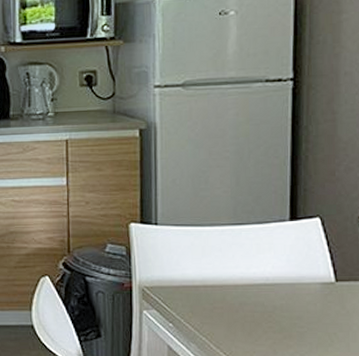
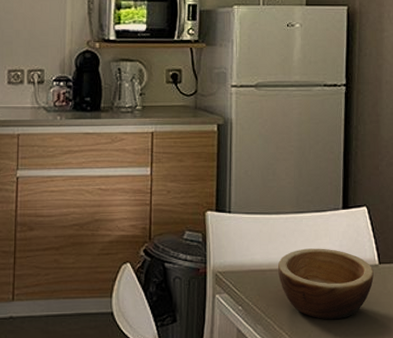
bowl: none [214,263,329,341] -> present [278,248,374,320]

